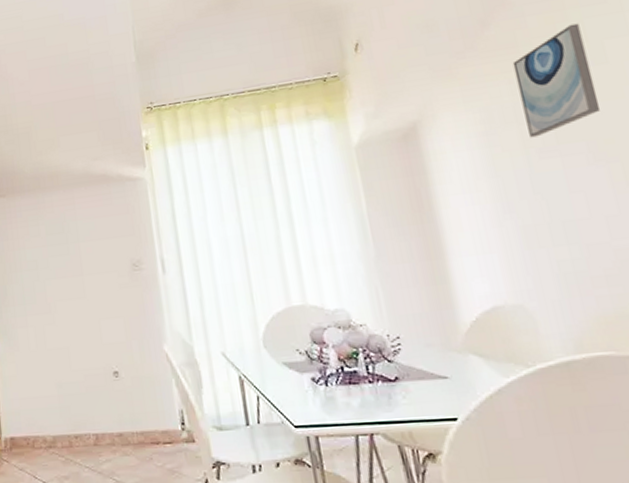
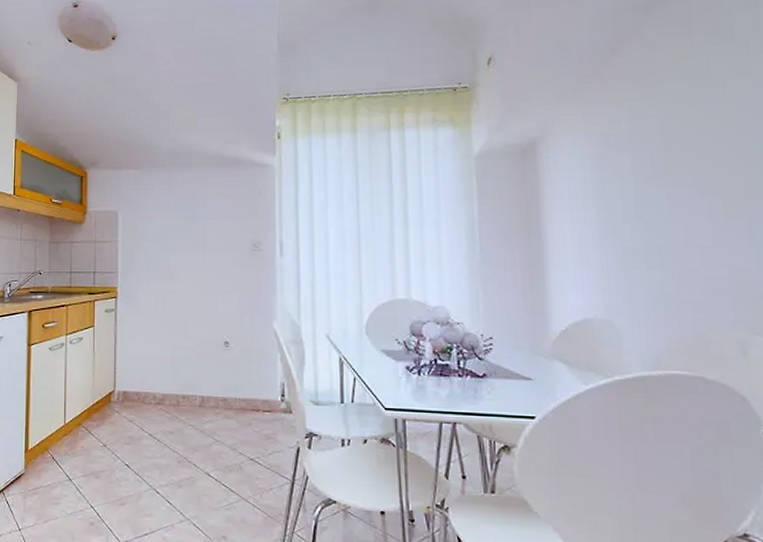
wall art: present [512,23,601,138] -> none [635,60,712,165]

